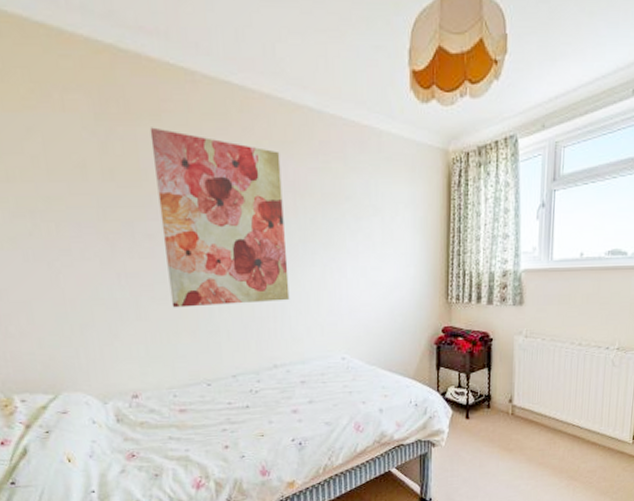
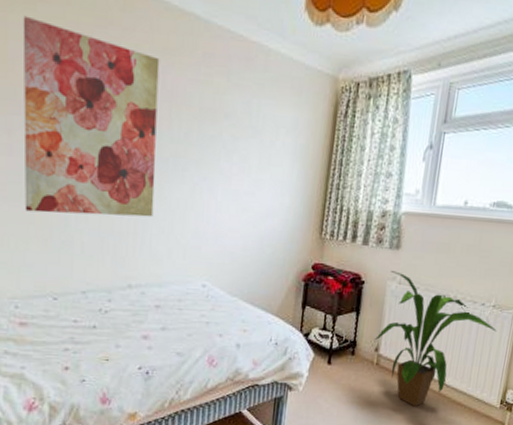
house plant: none [507,326,623,450] -> present [374,271,497,407]

